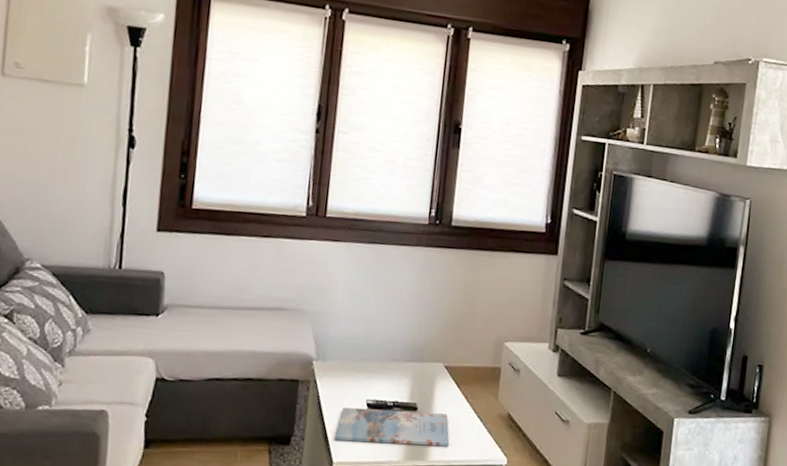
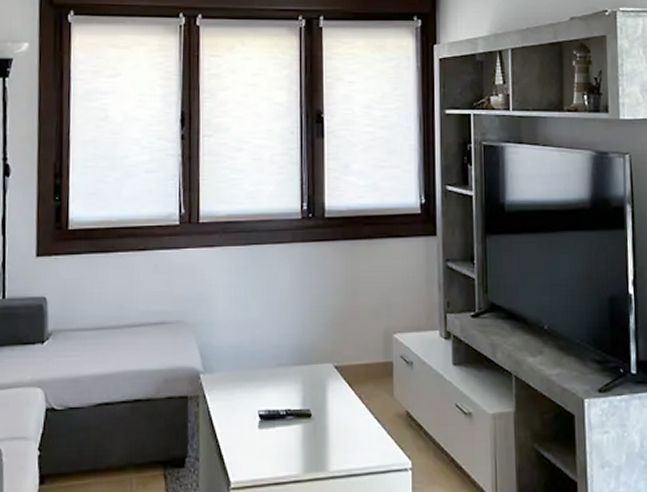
magazine: present [334,408,450,447] -> none [229,418,349,458]

